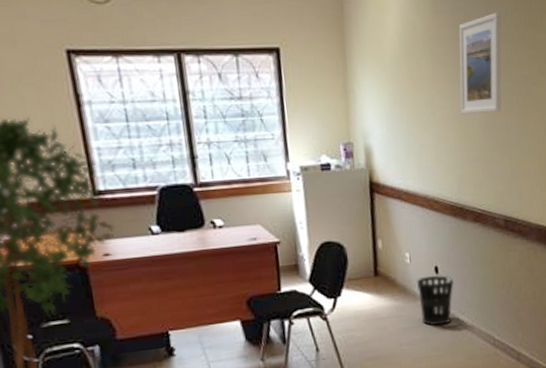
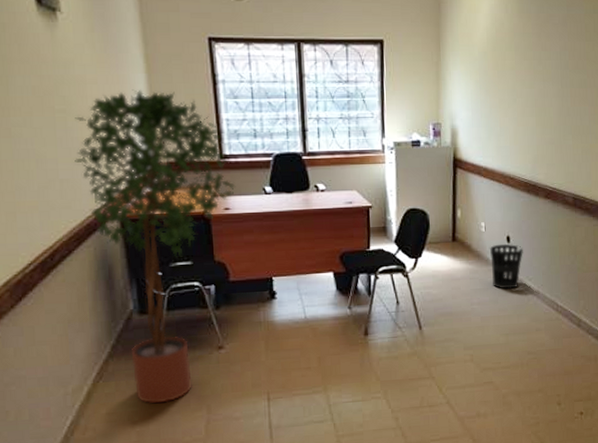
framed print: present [459,12,502,115] -> none [539,13,581,103]

